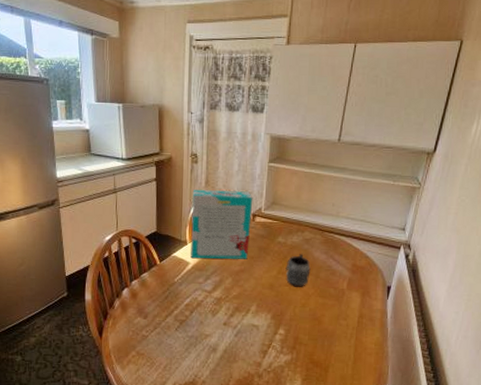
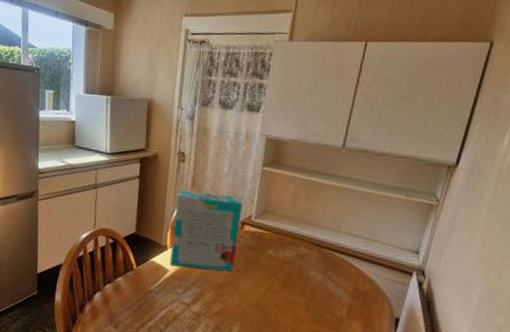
mug: present [285,253,311,287] -> none [275,270,305,310]

